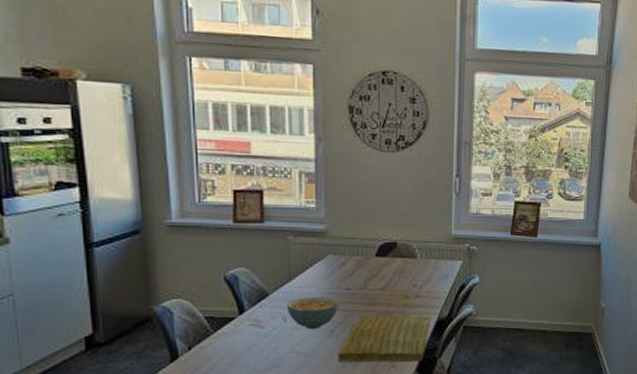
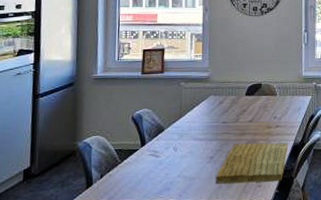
cereal bowl: present [287,296,340,329] -> none [177,129,218,156]

